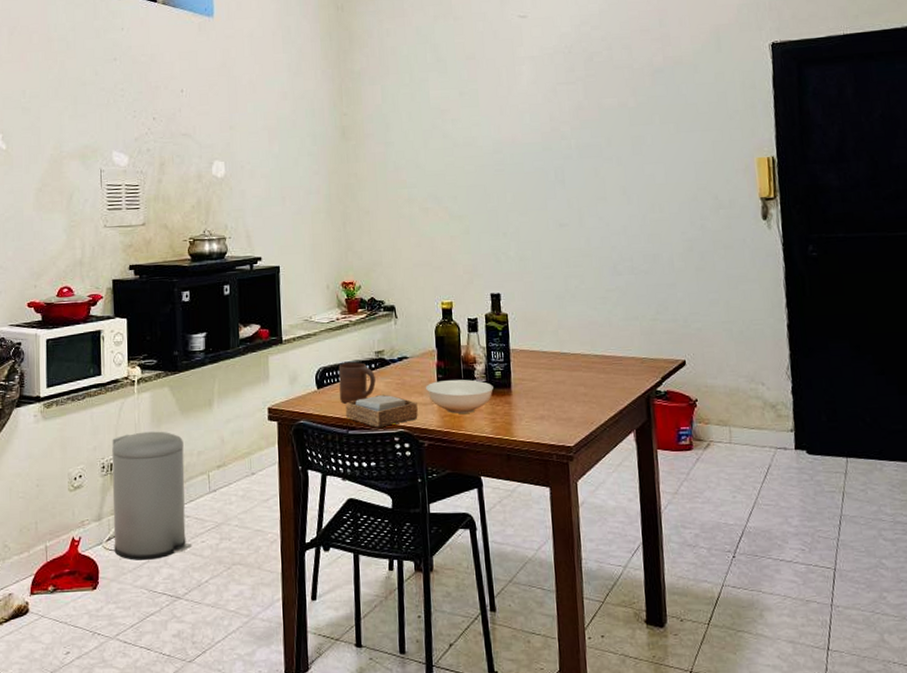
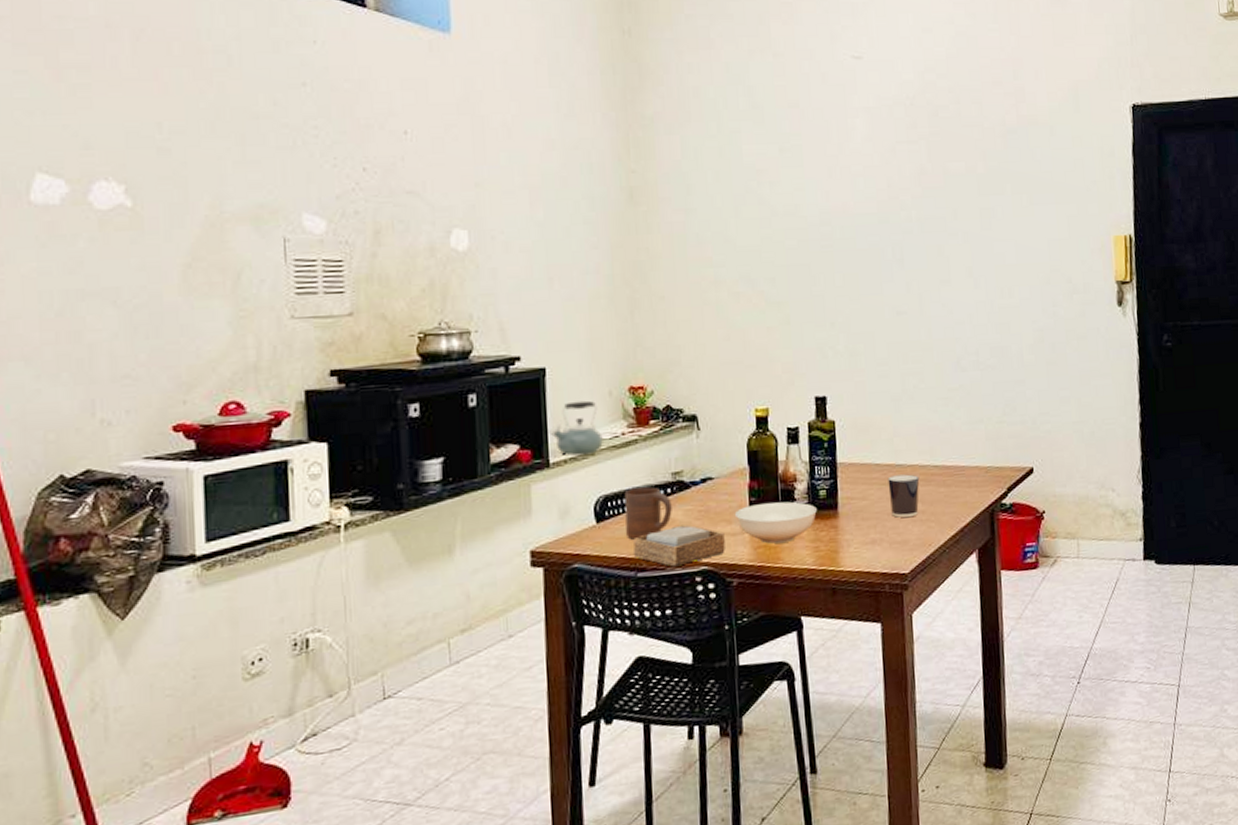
pedal bin: present [112,431,192,560] -> none [308,590,427,764]
kettle: none [282,292,322,335] -> present [549,400,603,456]
mug: none [554,361,582,399] -> present [887,474,920,518]

